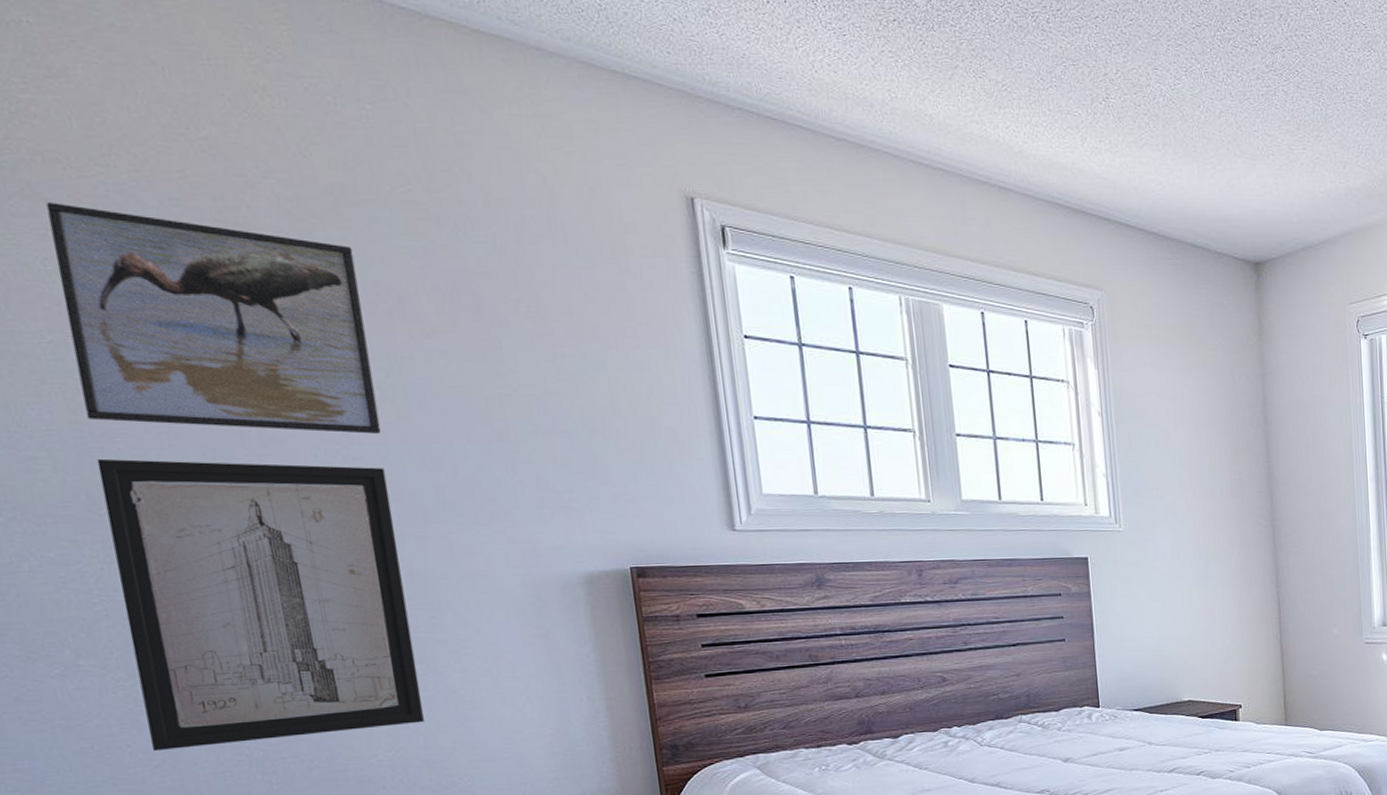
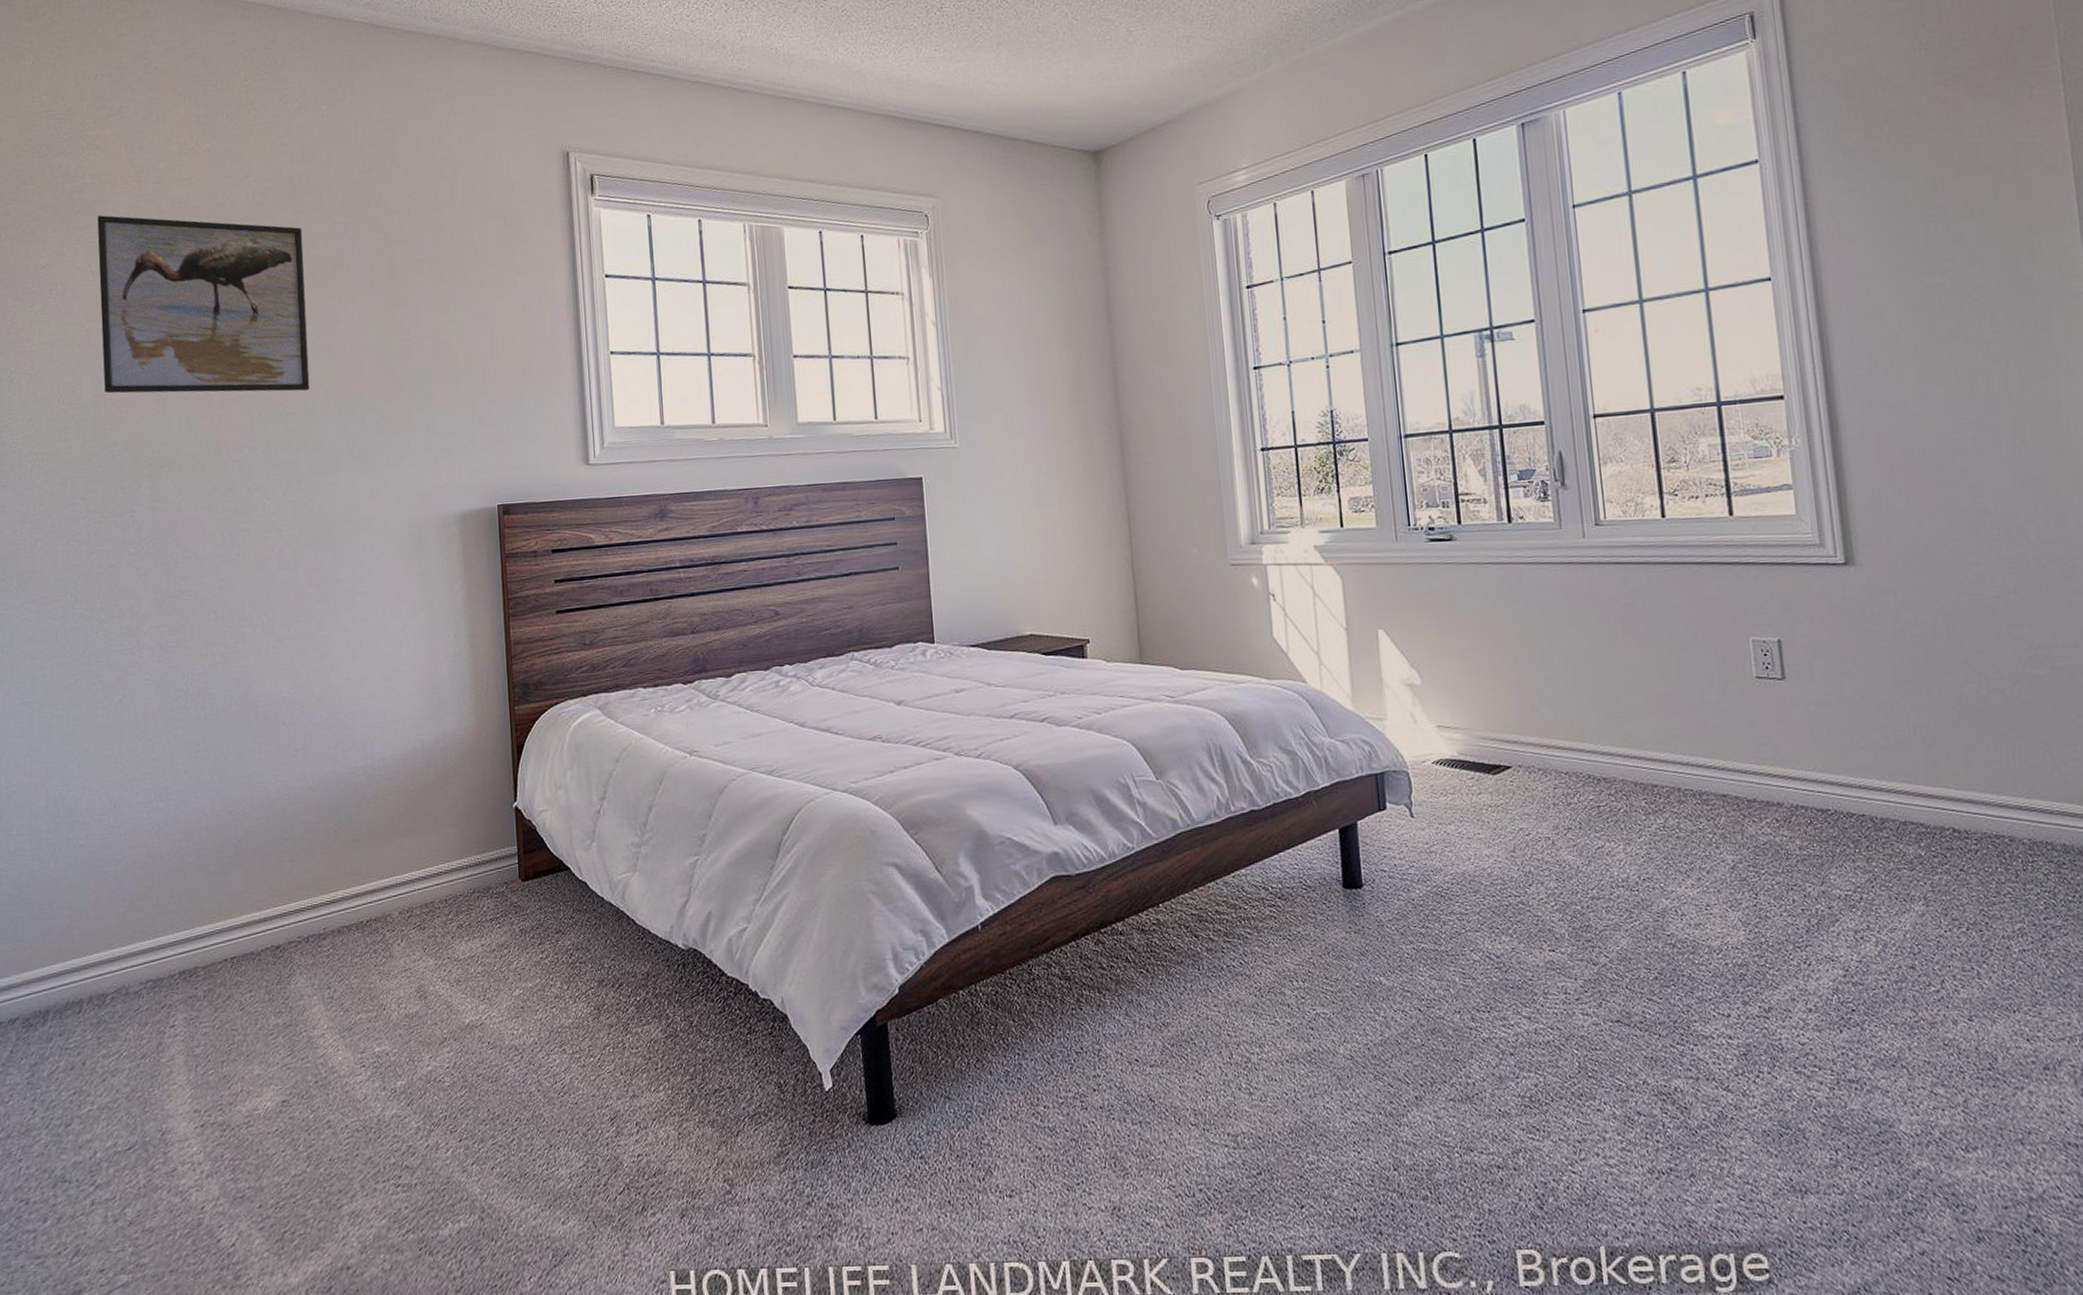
wall art: present [97,458,424,752] -> none [107,421,321,687]

